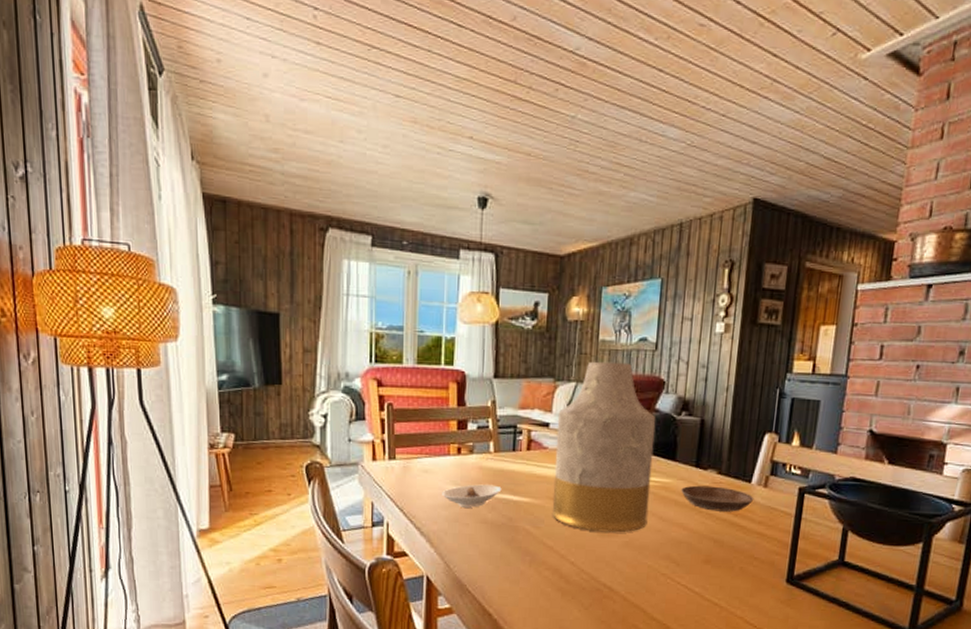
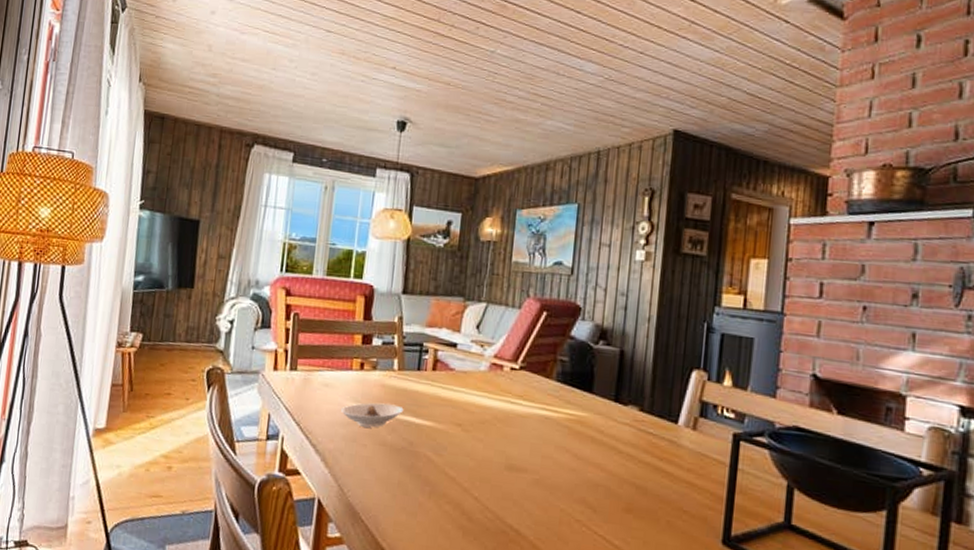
vase: present [552,361,656,533] -> none [455,282,571,469]
saucer: present [681,485,754,512] -> none [598,421,682,456]

